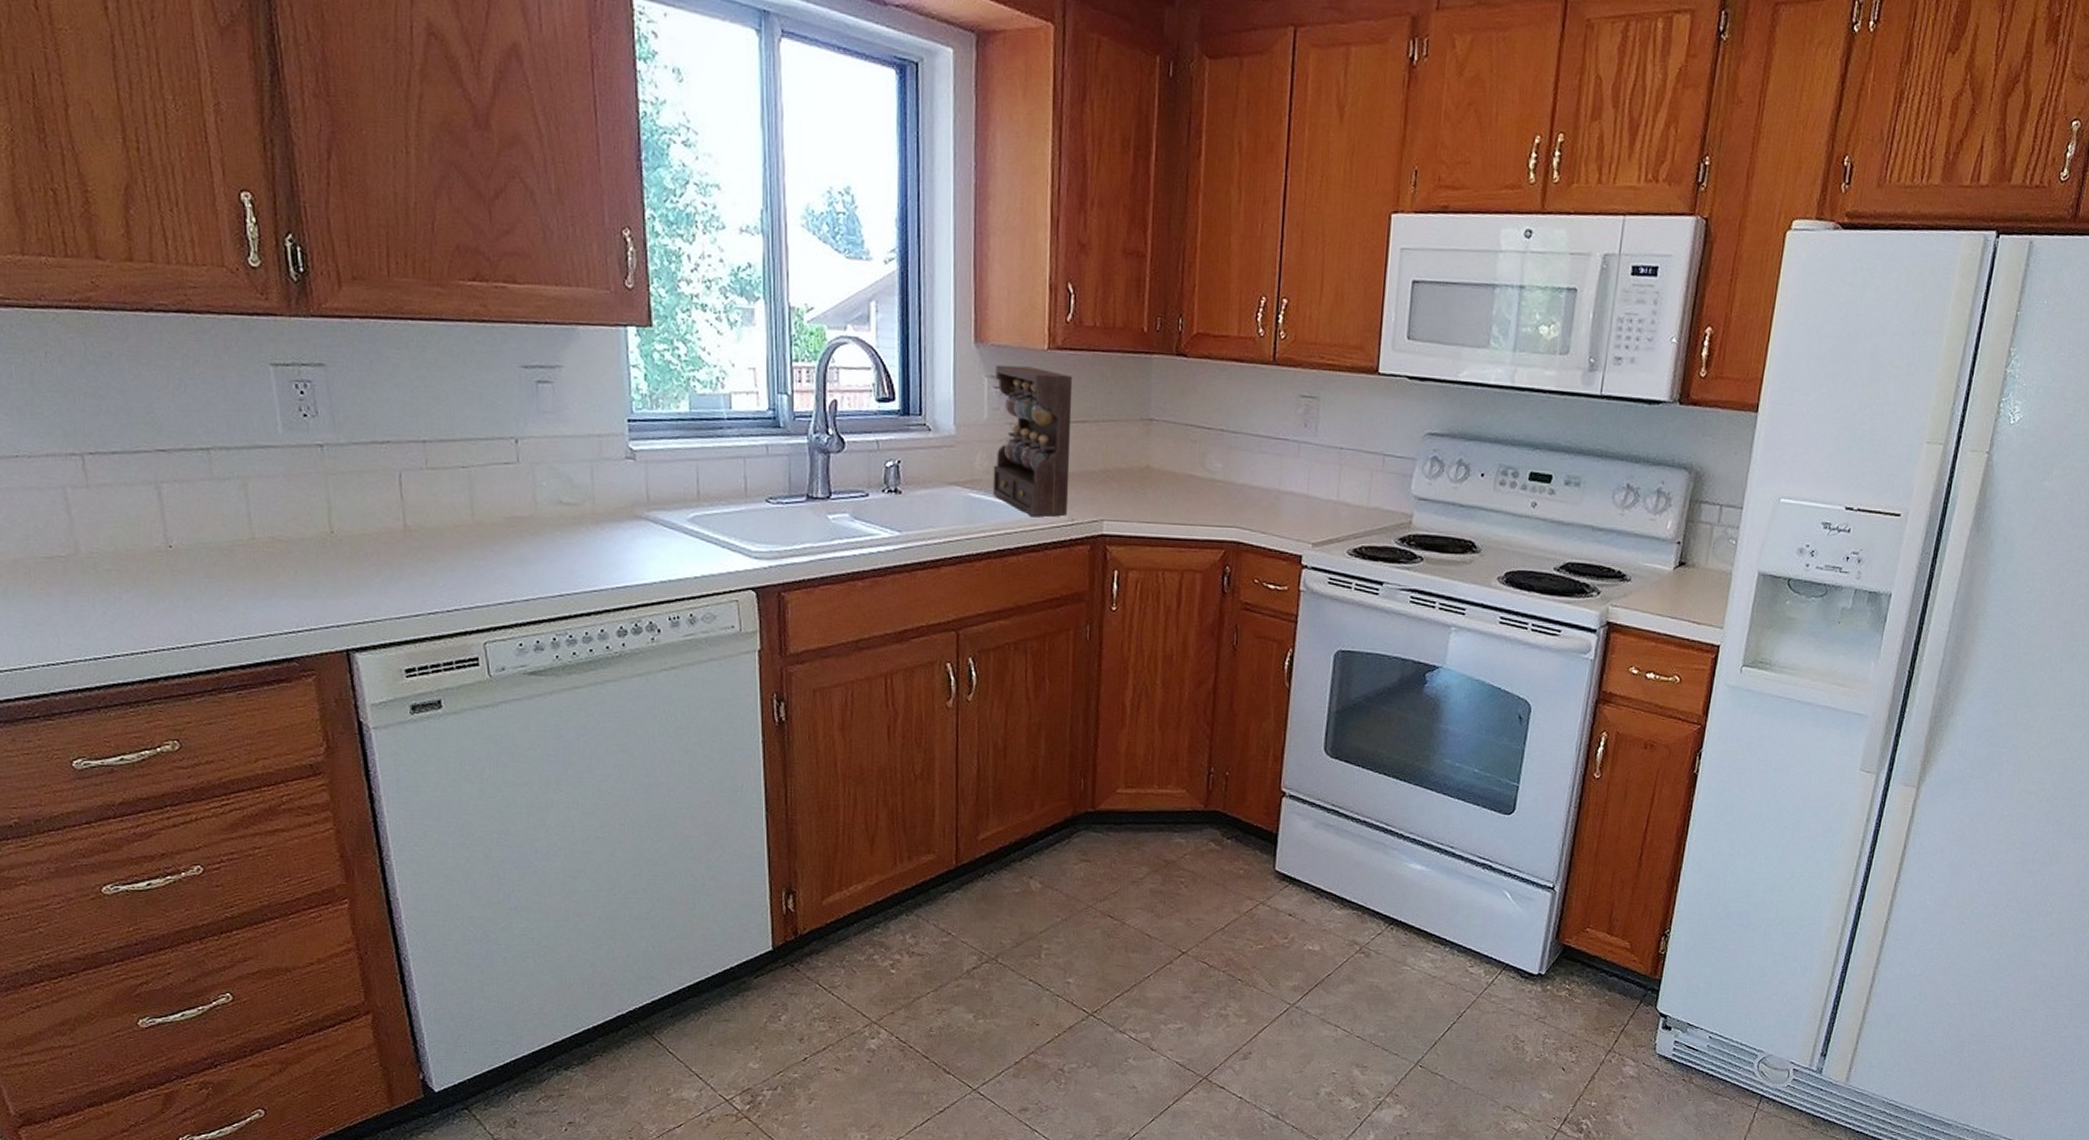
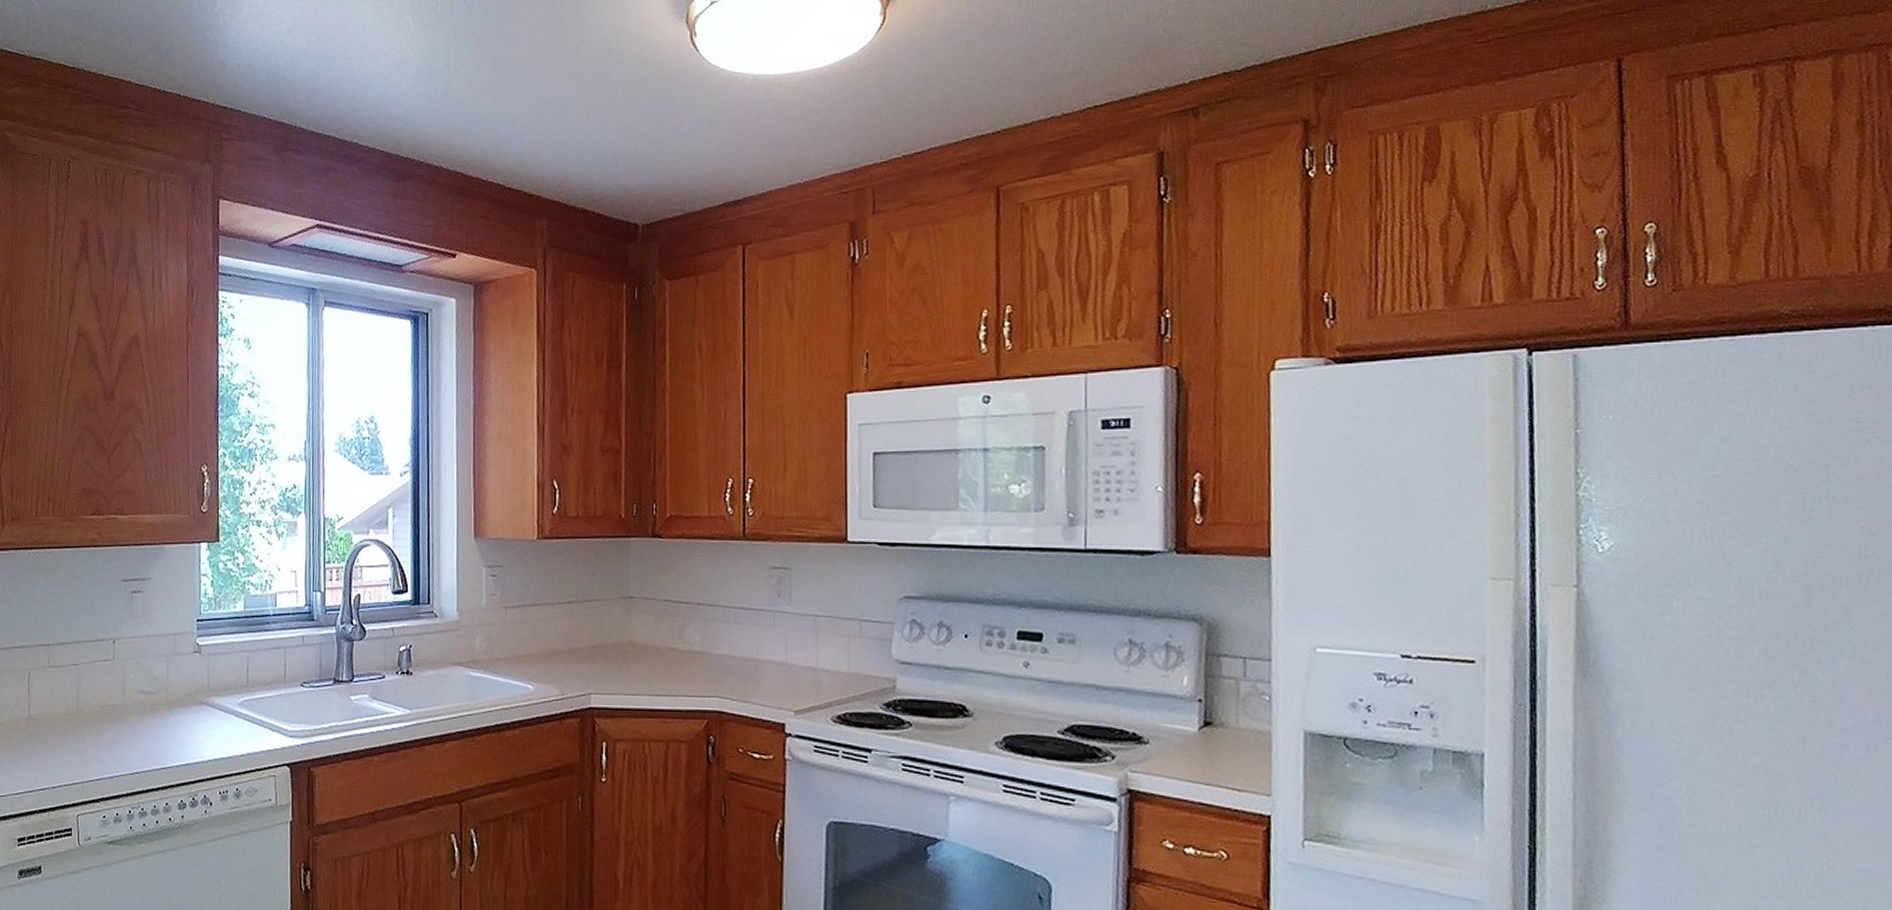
spice rack: present [992,364,1073,517] -> none [491,555,560,693]

